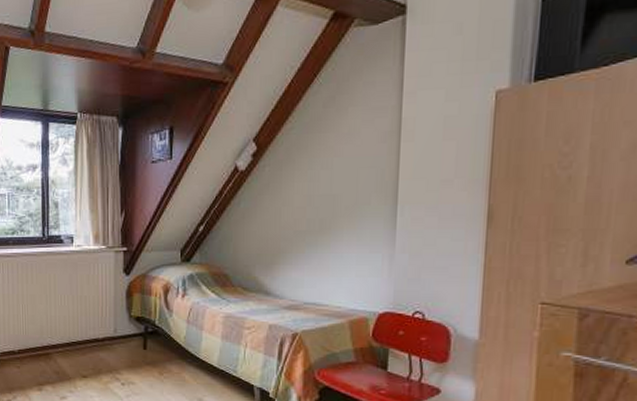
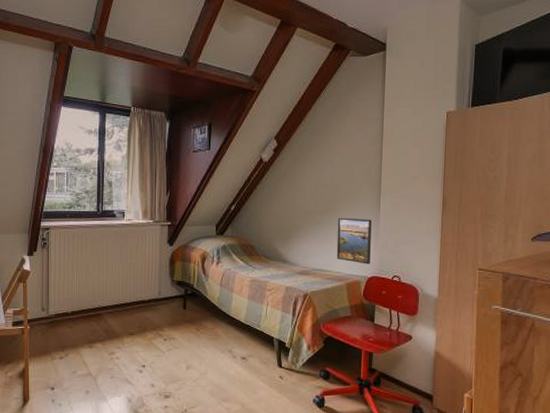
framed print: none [335,237,384,297] -> present [336,217,372,264]

